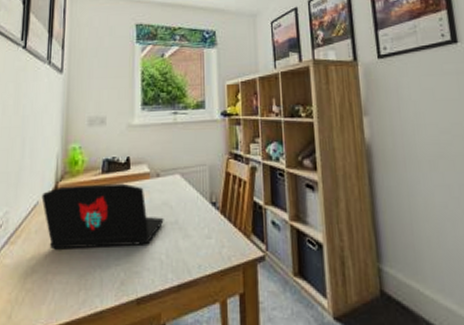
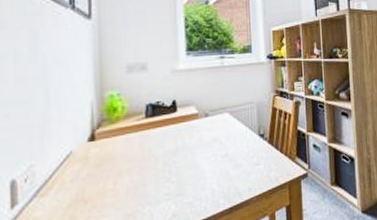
laptop: present [41,183,164,250] -> none [75,125,214,195]

